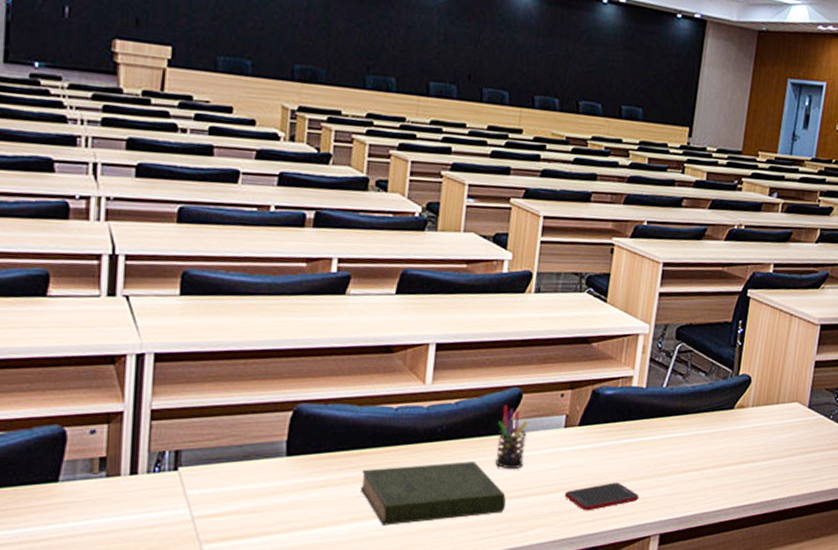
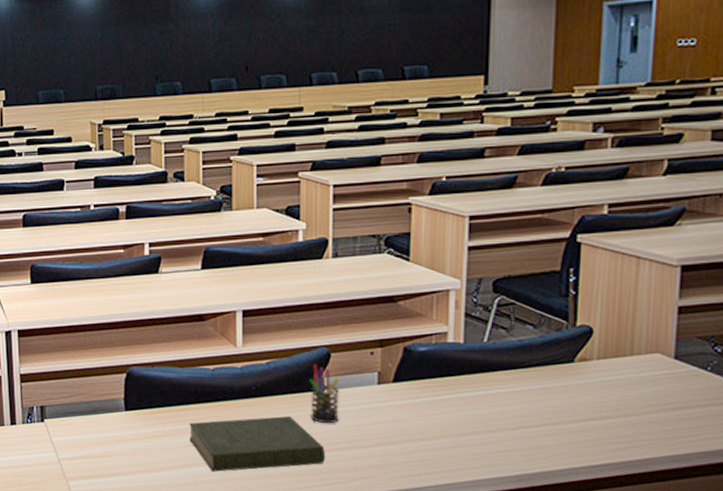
cell phone: present [564,482,640,511] -> none [385,438,469,465]

